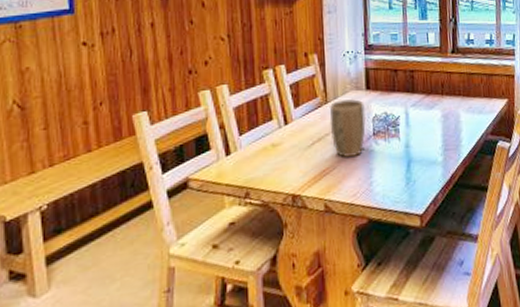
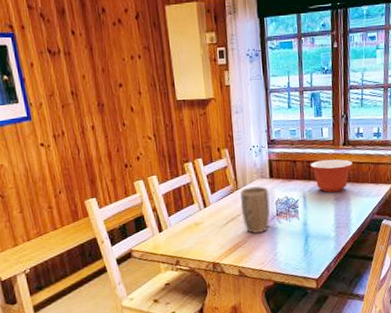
mixing bowl: none [414,69,463,108] -> present [310,159,353,193]

